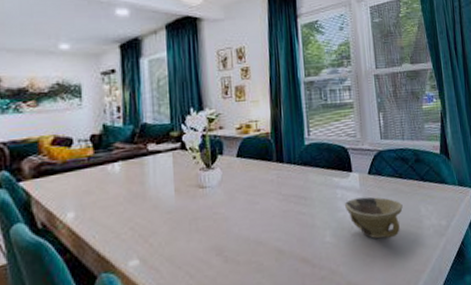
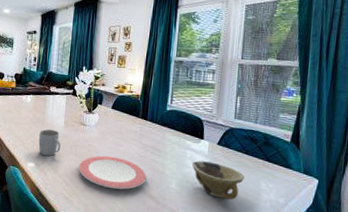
mug: none [140,204,175,245] -> present [38,129,61,157]
plate: none [204,220,295,266] -> present [78,155,147,190]

